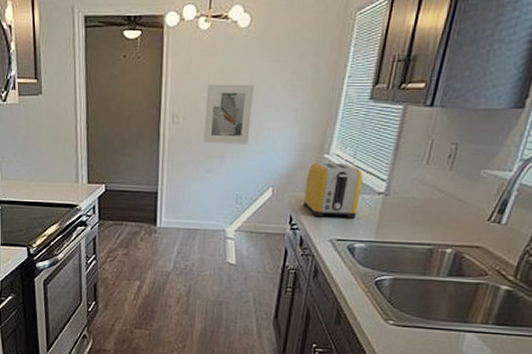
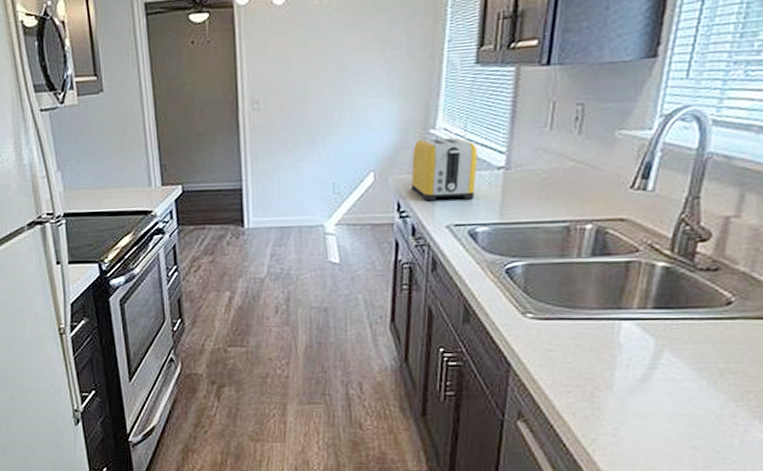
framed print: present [203,84,254,144] -> none [288,60,342,130]

